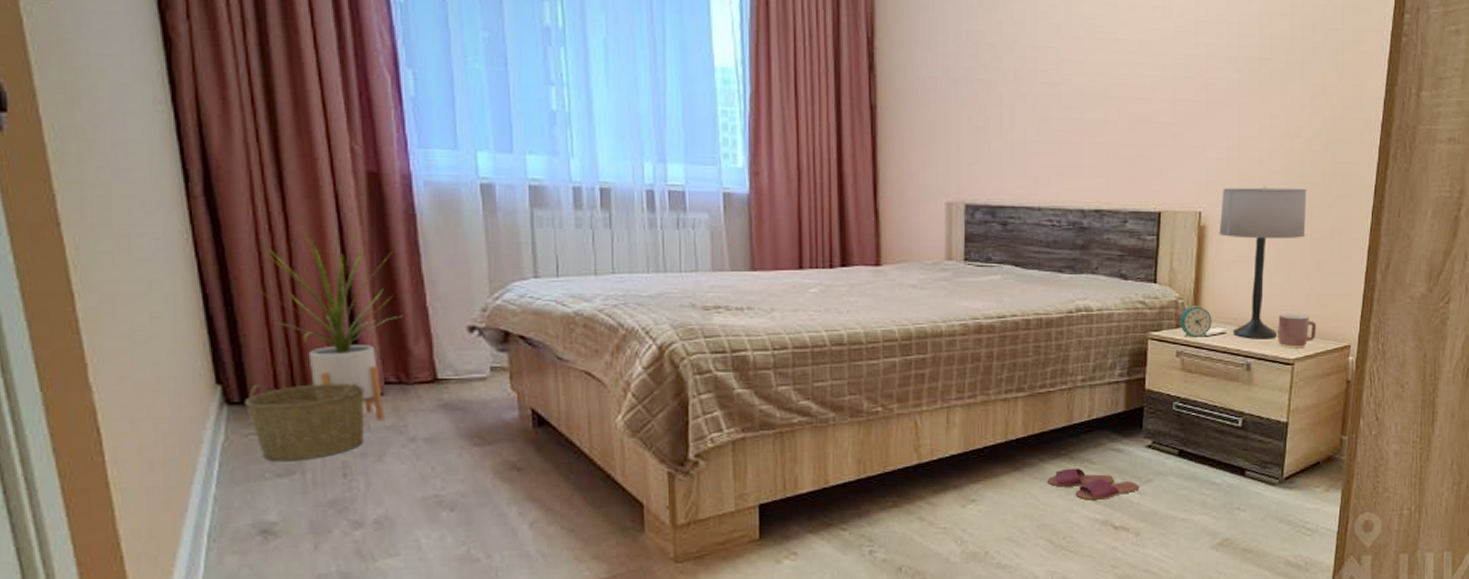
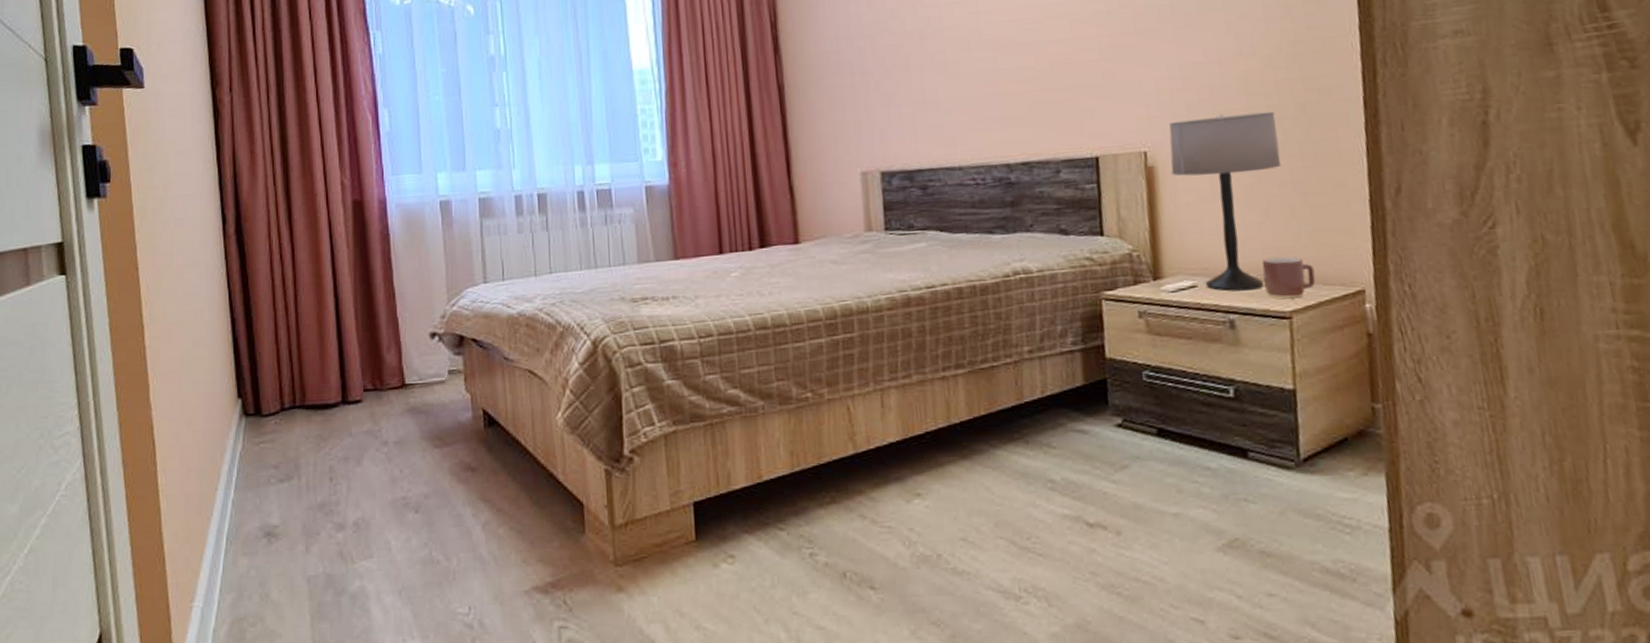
basket: present [243,383,365,462] -> none [257,392,348,468]
house plant: present [251,231,403,424] -> none [266,256,378,430]
slippers: present [1048,468,1140,500] -> none [1002,453,1115,492]
alarm clock: present [1180,305,1212,337] -> none [1137,256,1178,295]

